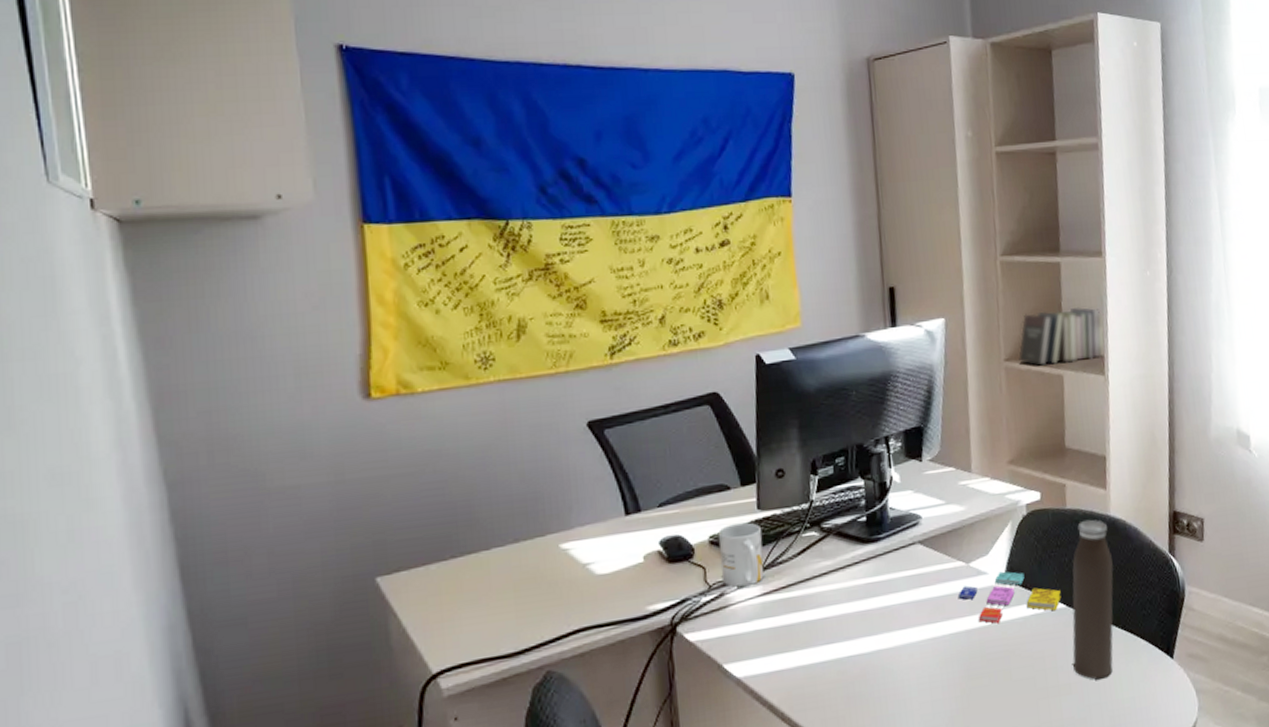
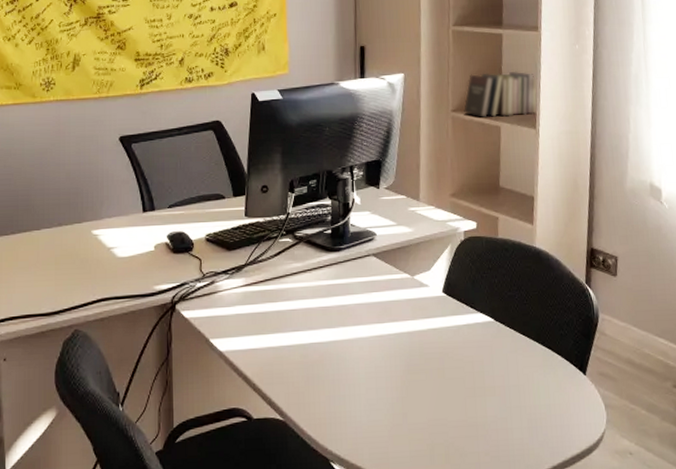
mug: present [717,522,765,587] -> none [212,226,248,277]
books: present [959,571,1061,623] -> none [404,285,490,329]
water bottle: present [1072,519,1114,680] -> none [497,248,536,386]

